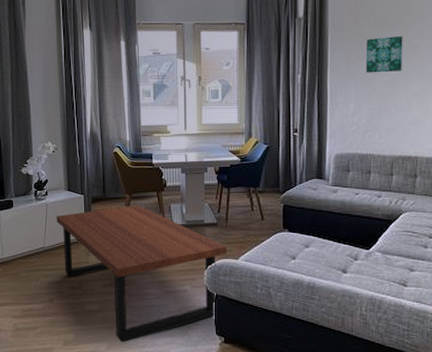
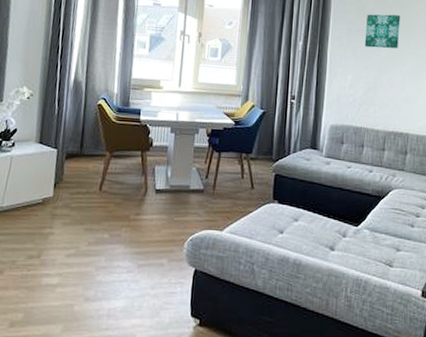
coffee table: present [56,205,228,343] -> none [20,164,212,325]

